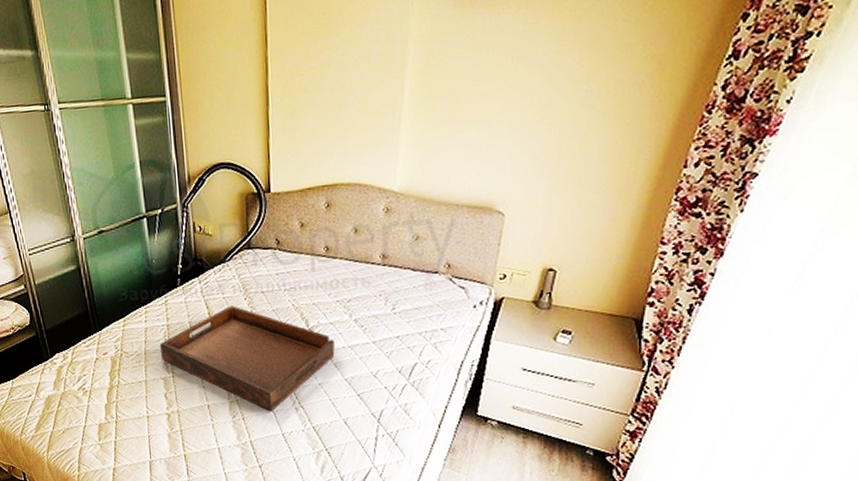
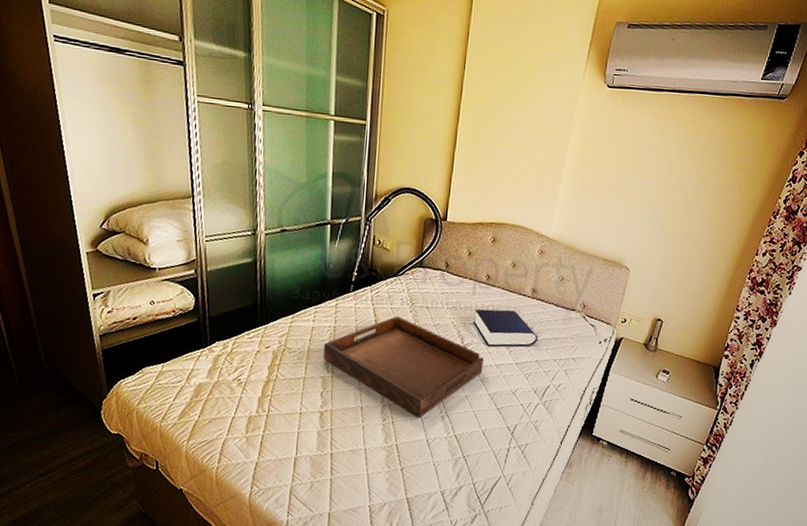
book: none [316,282,397,327] -> present [473,309,539,347]

